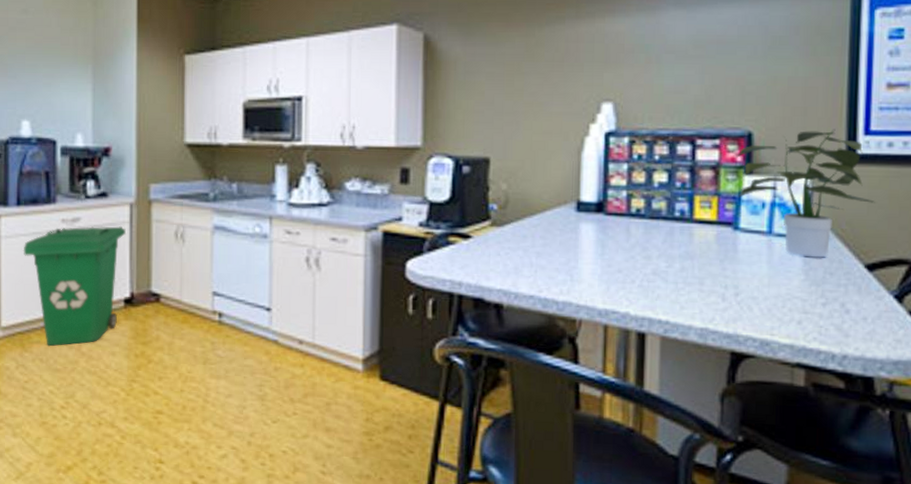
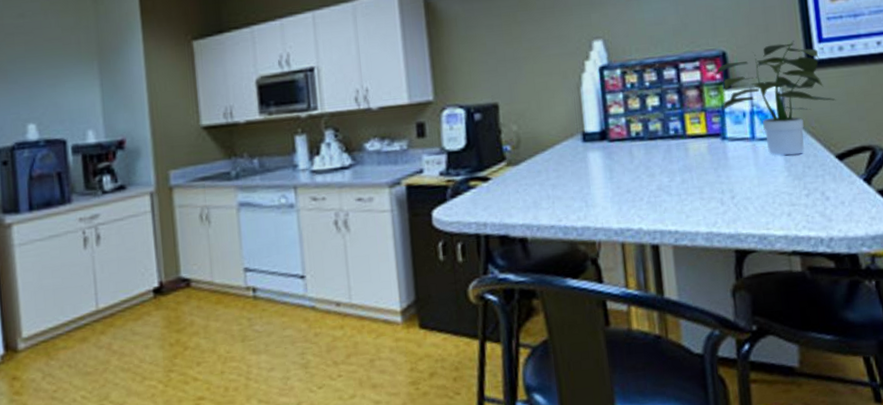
recycling bin: present [23,225,126,347] -> none [39,216,148,351]

